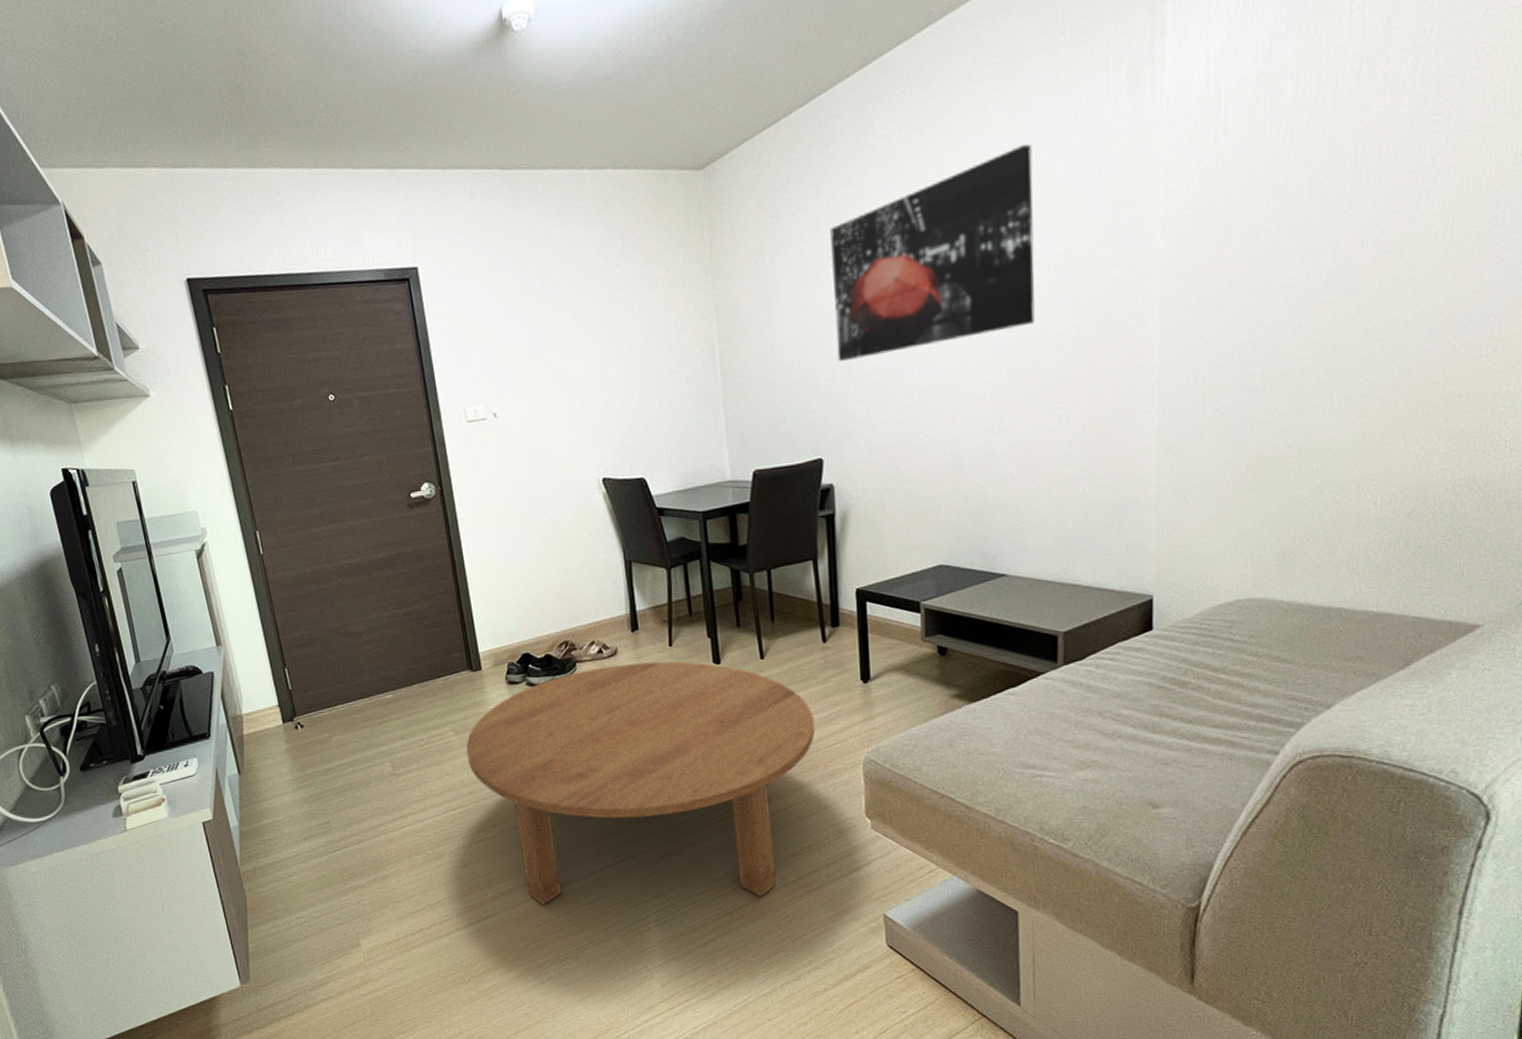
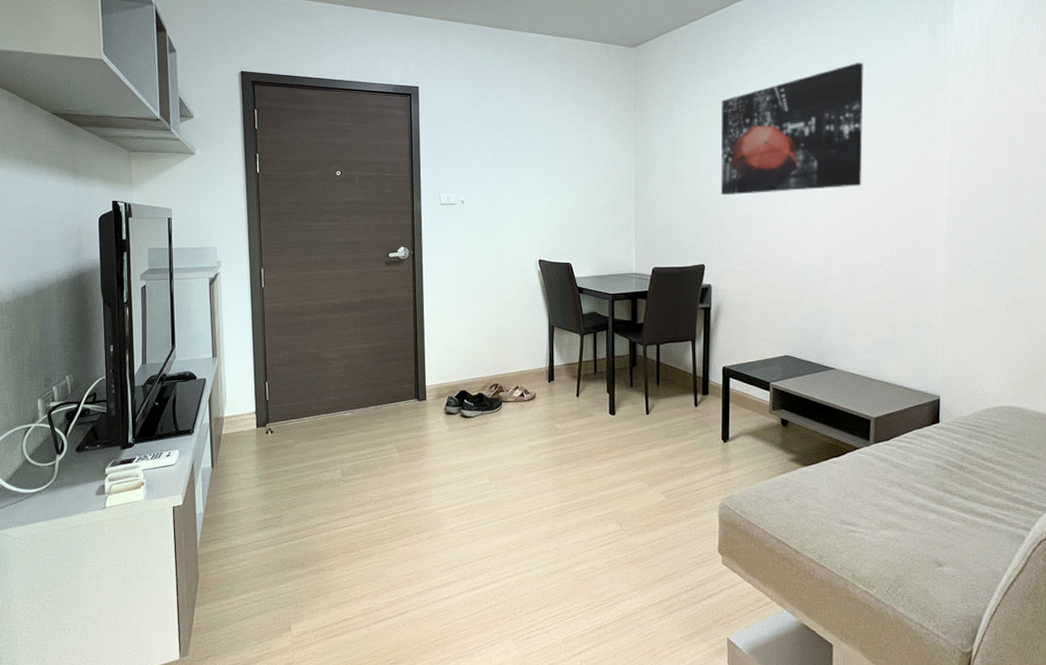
coffee table: present [466,661,815,905] -> none [404,408,684,615]

